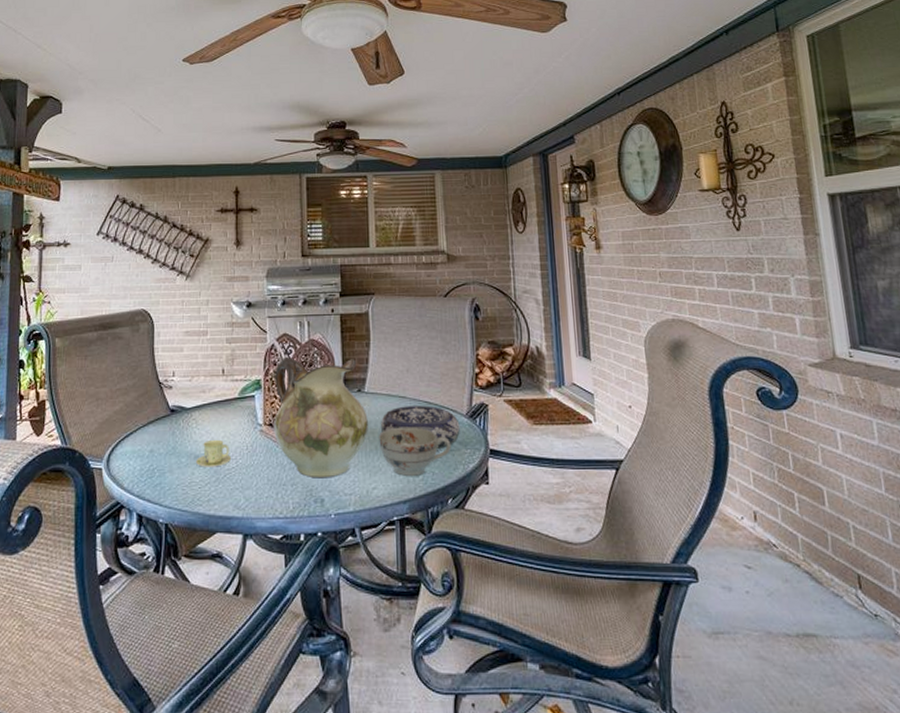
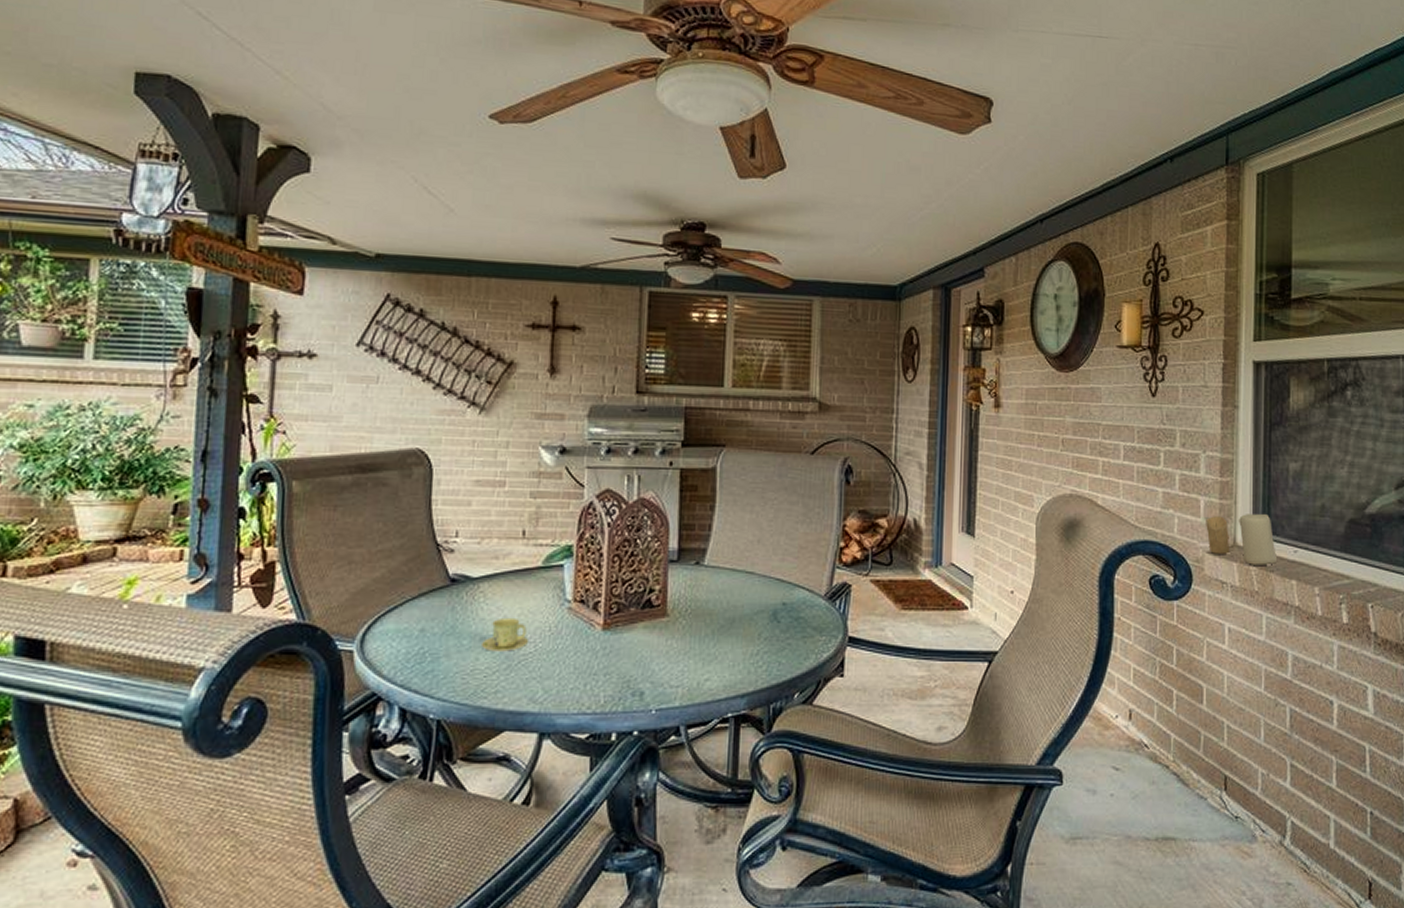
pitcher: present [274,356,368,479] -> none [586,517,706,667]
teacup: present [379,426,452,476] -> none [717,608,804,666]
decorative bowl: present [380,405,460,449] -> none [719,583,816,635]
candle: none [803,332,831,366] -> present [1206,516,1230,554]
candle: none [835,329,880,375] -> present [1239,514,1278,565]

